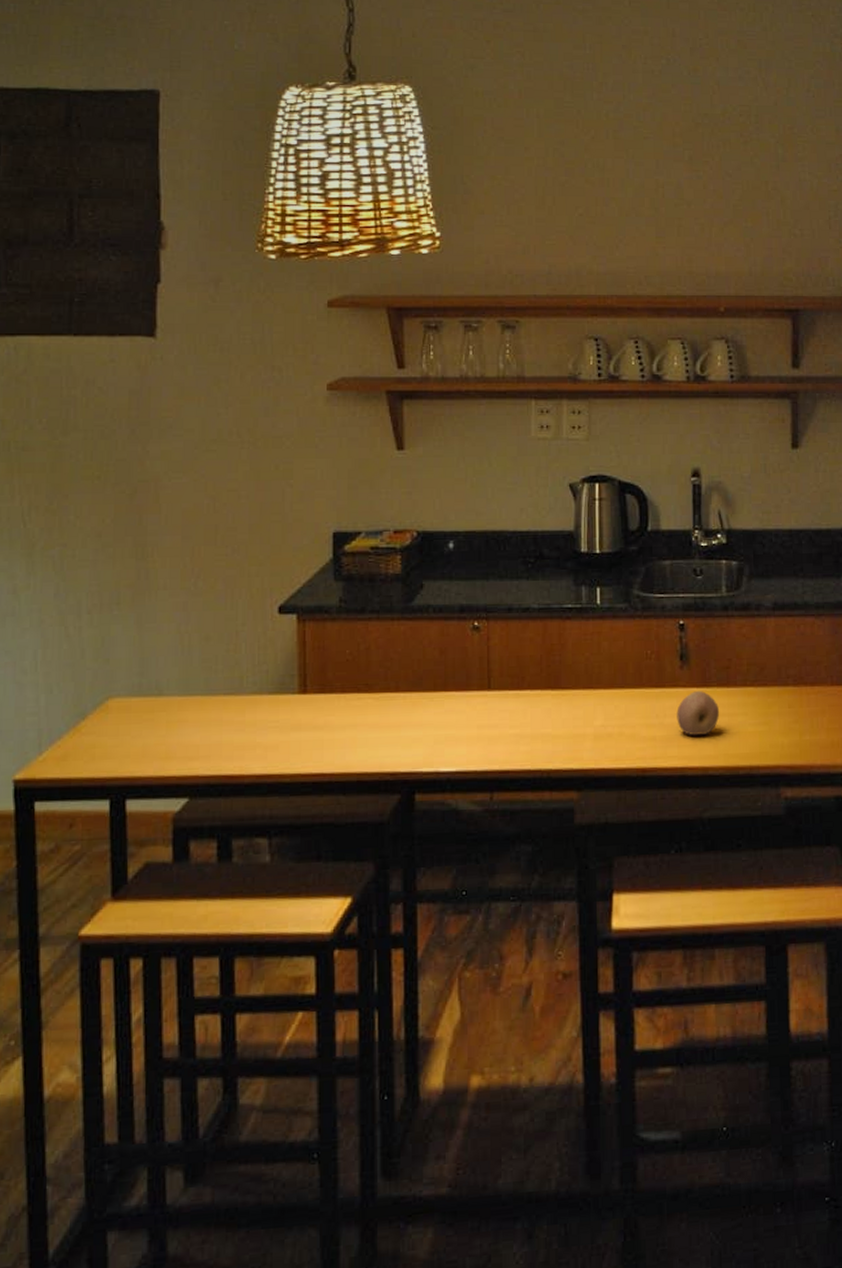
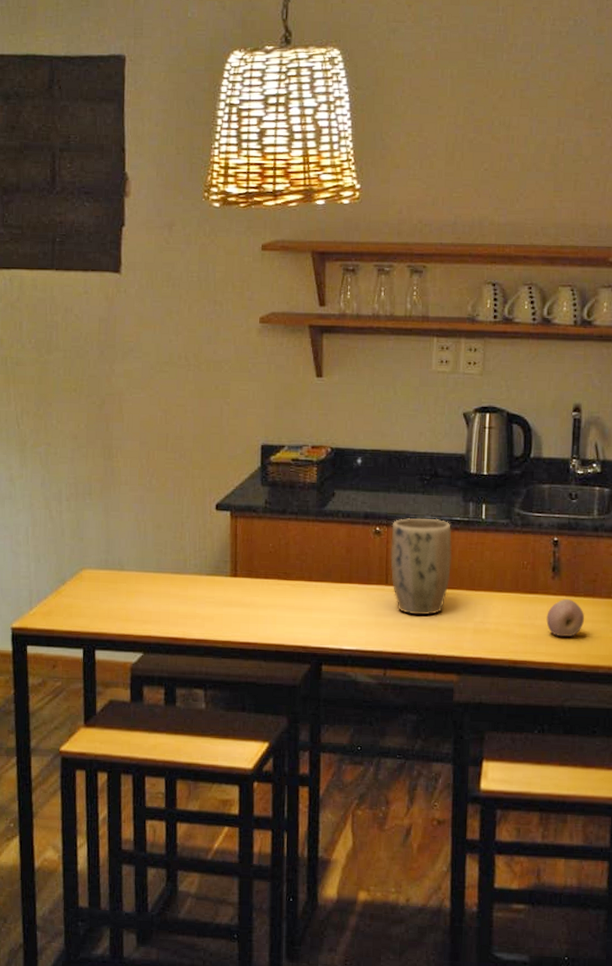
plant pot: none [492,607,565,723] -> present [390,518,453,615]

